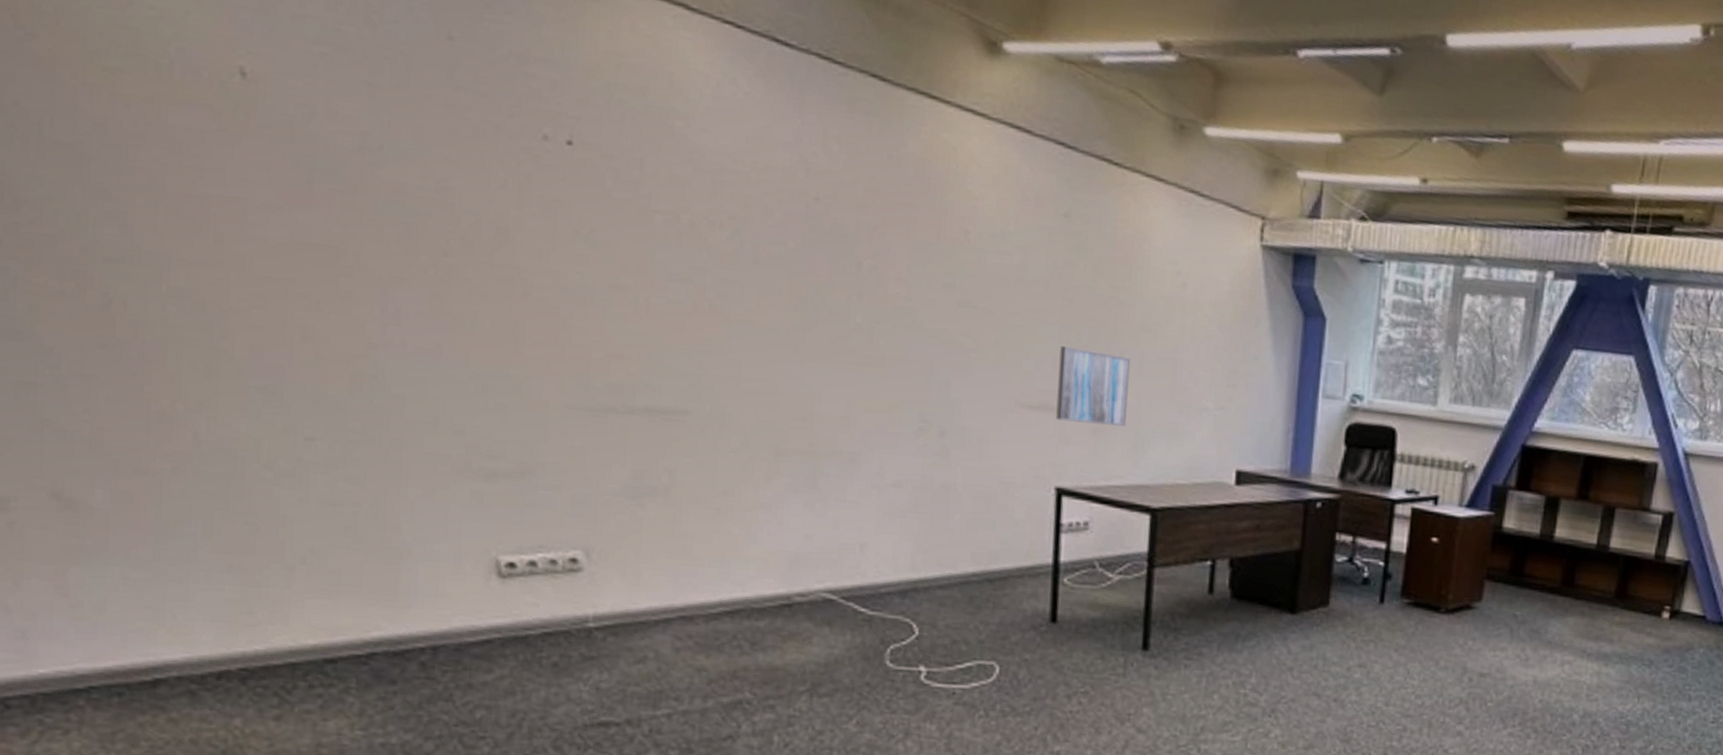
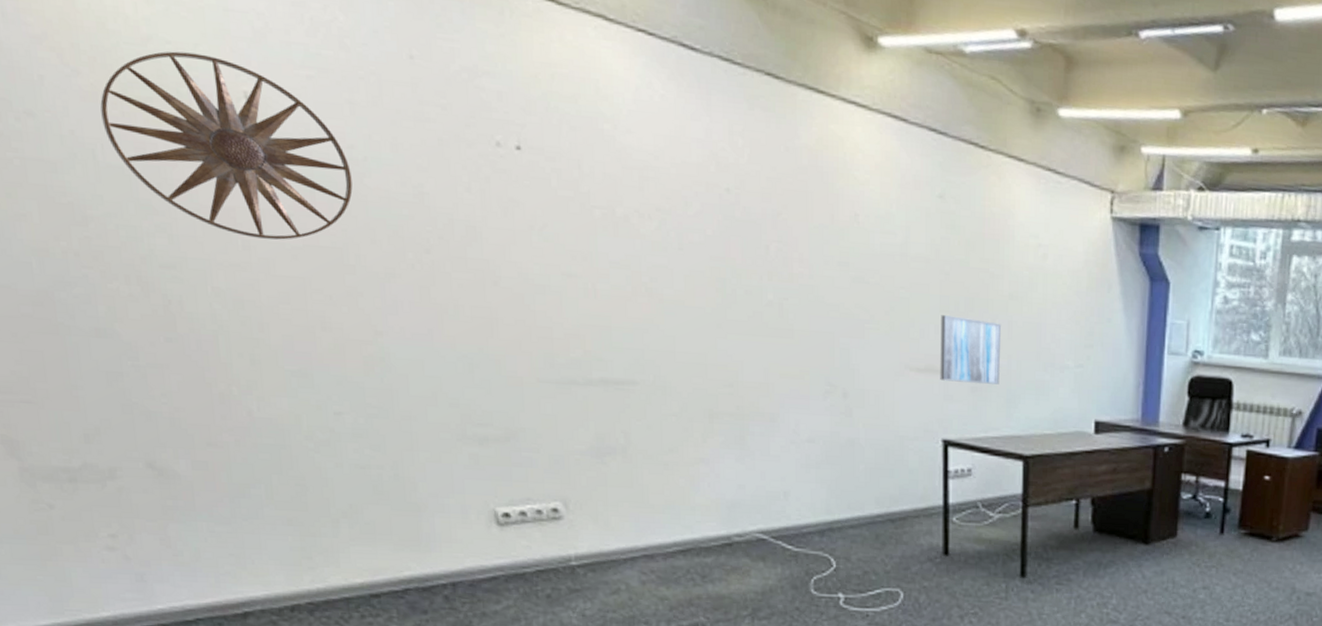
wall art: none [56,18,362,235] -> present [100,51,353,240]

